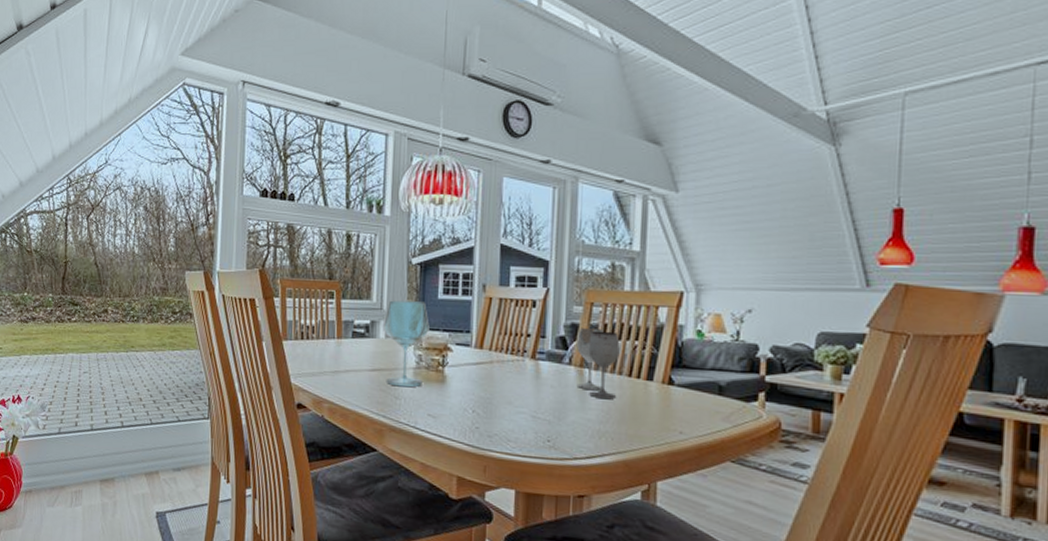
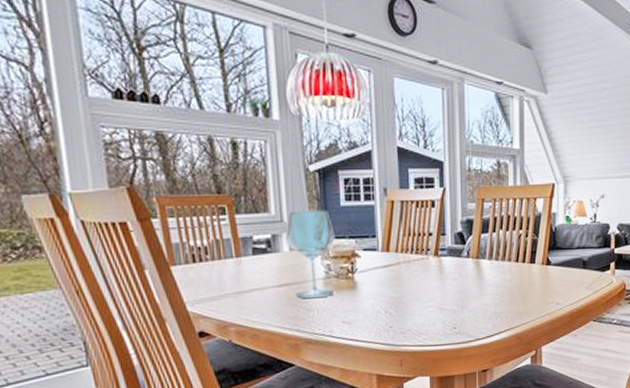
wineglass: present [576,328,620,400] -> none [472,222,508,285]

